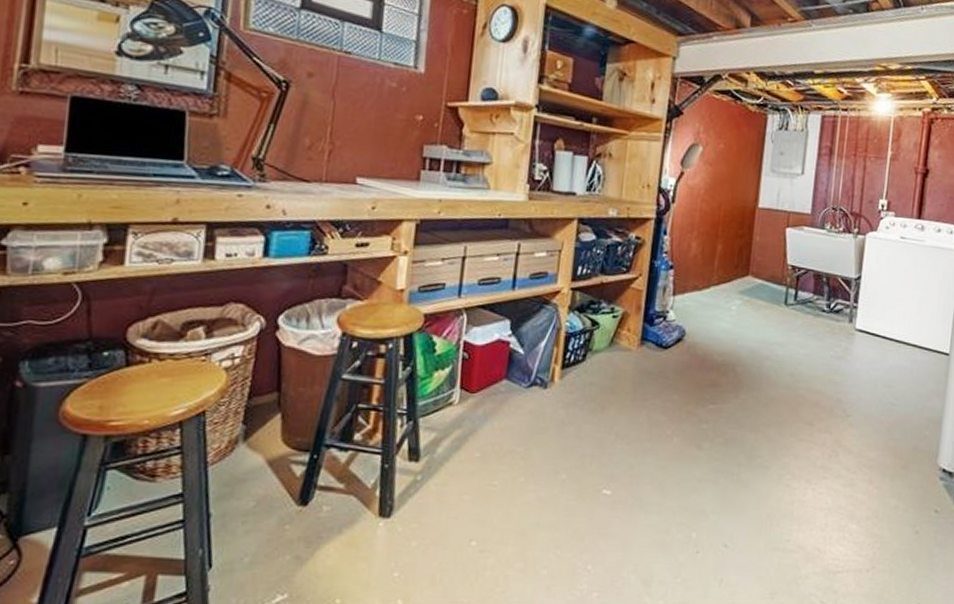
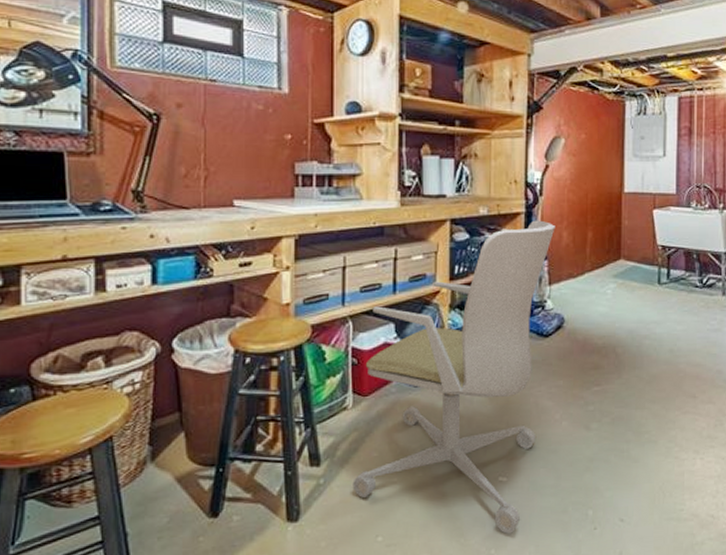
office chair: none [450,227,685,550] -> present [352,220,555,534]

